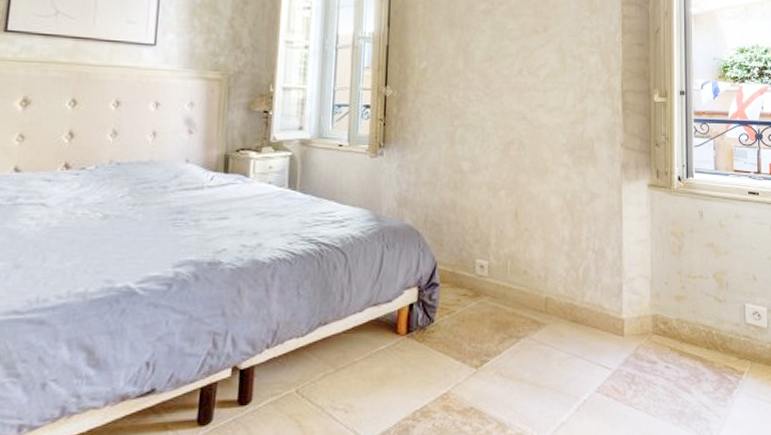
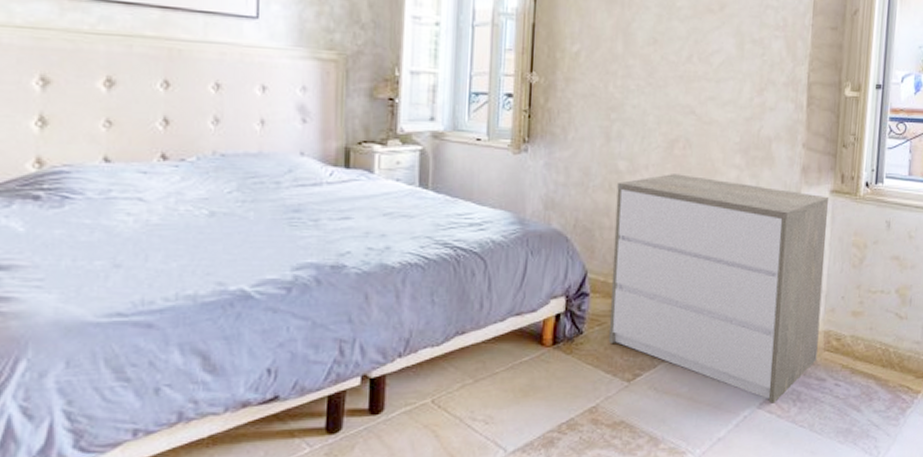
dresser: none [457,172,648,387] -> present [608,174,830,404]

